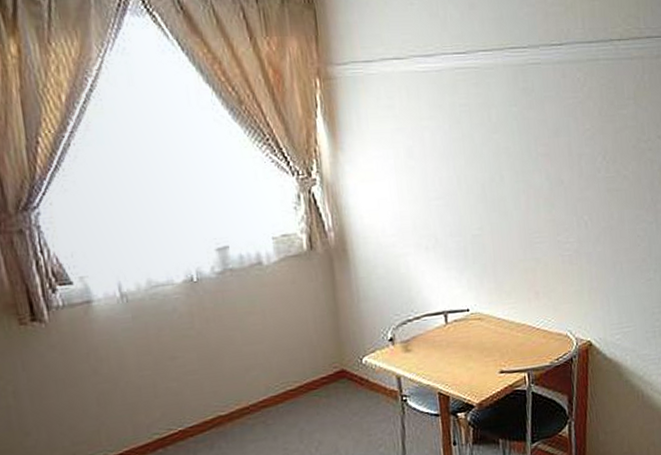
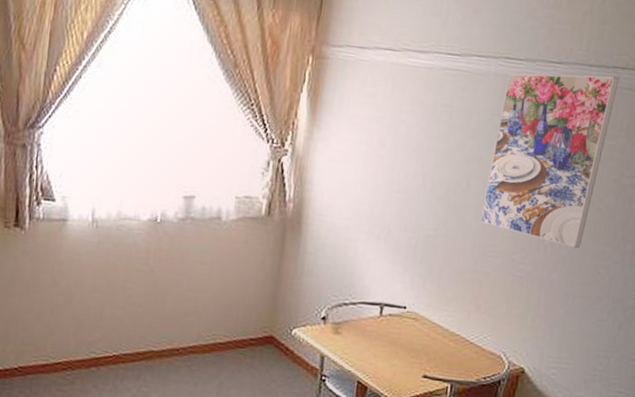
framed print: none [516,49,618,218] -> present [479,73,620,248]

